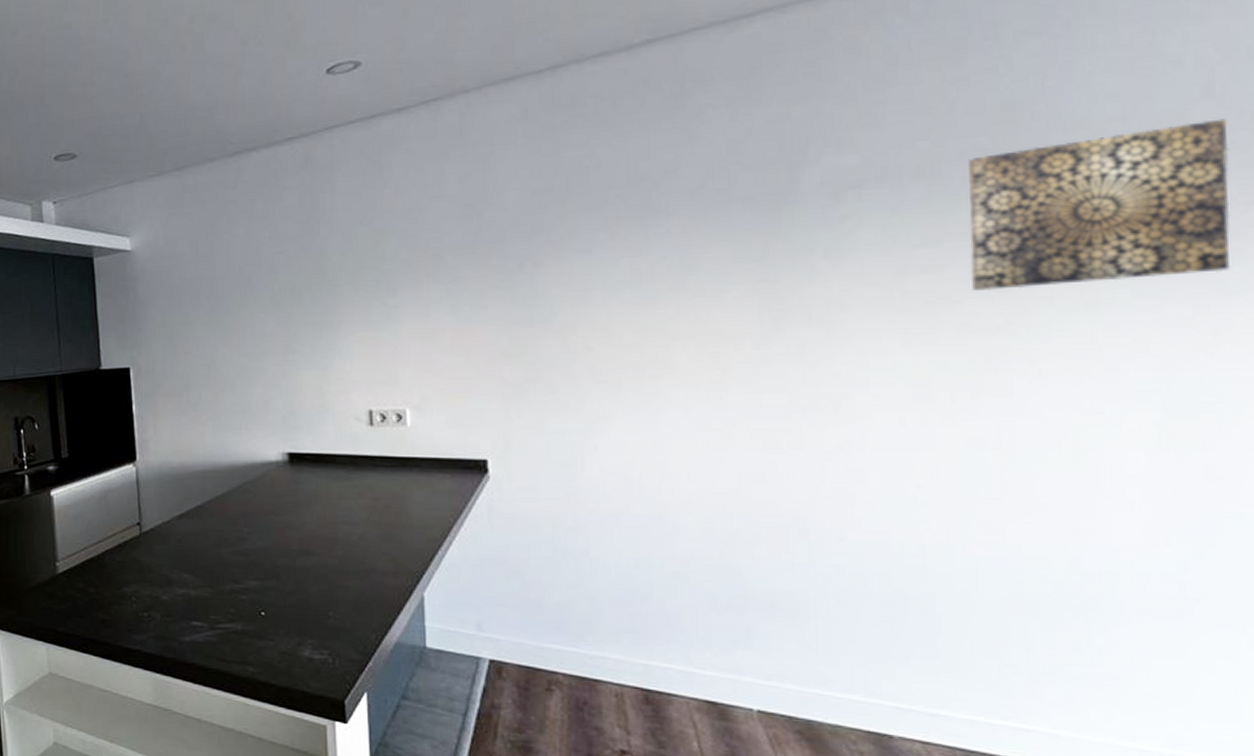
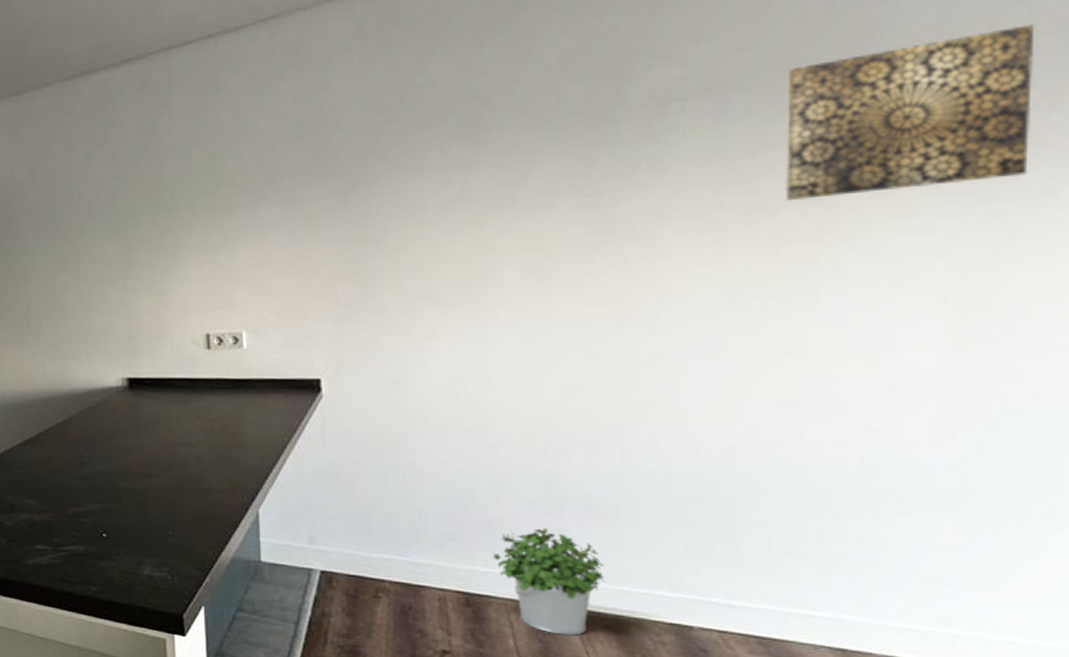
potted plant: none [672,623,796,740] -> present [492,528,606,636]

